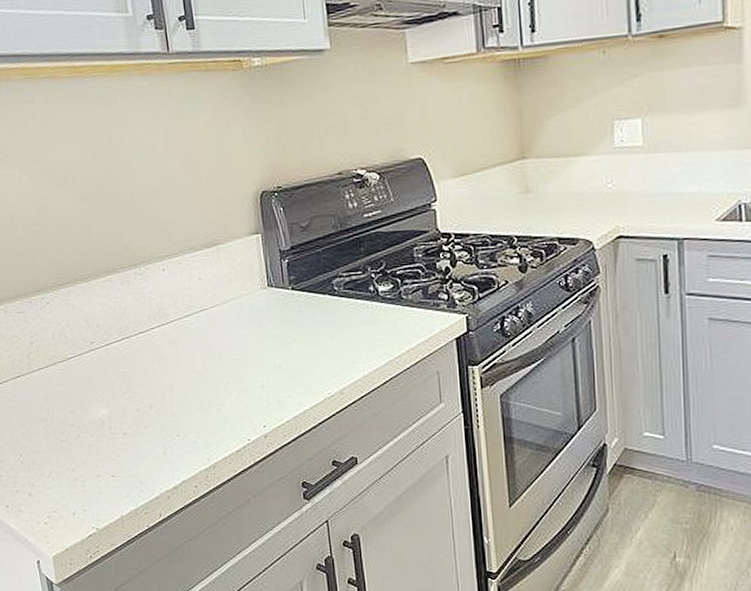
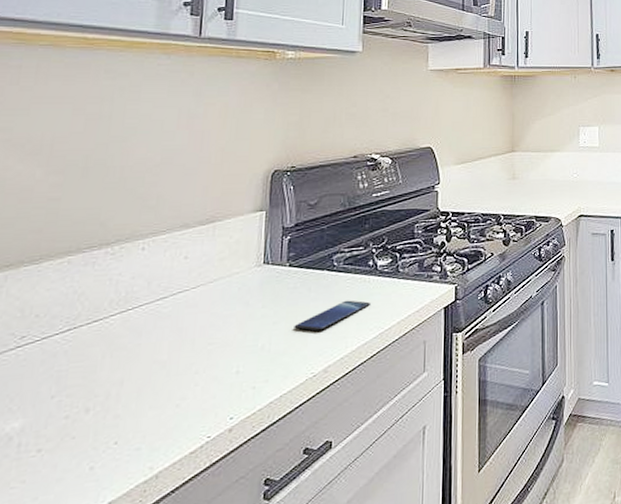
smartphone: none [305,325,376,354] -> present [294,300,370,331]

